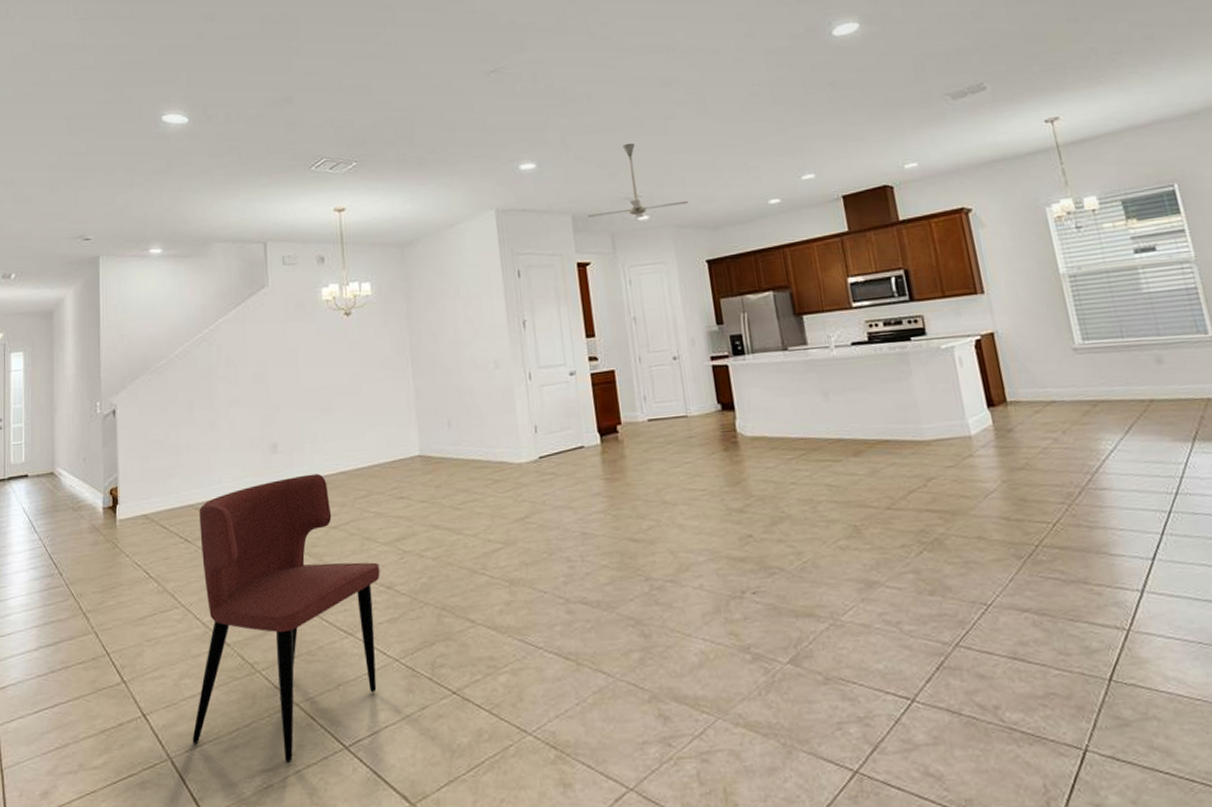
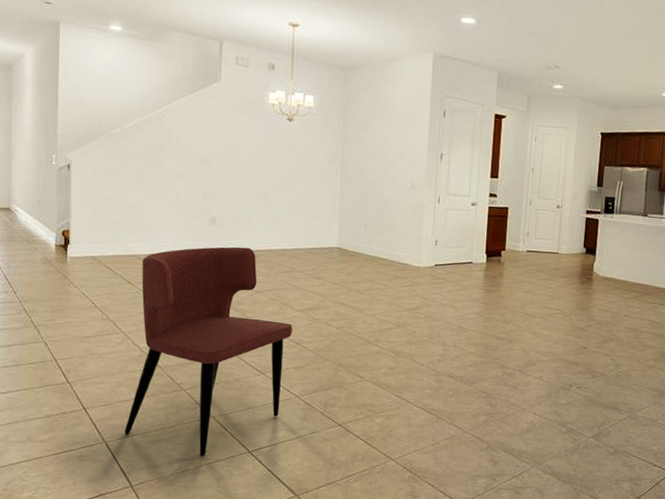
ceiling fan: present [587,142,689,218] -> none [511,18,598,86]

